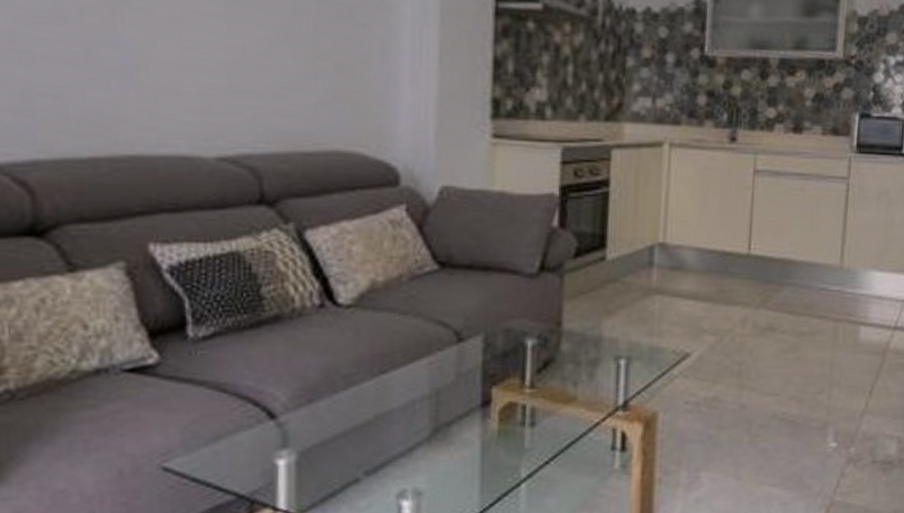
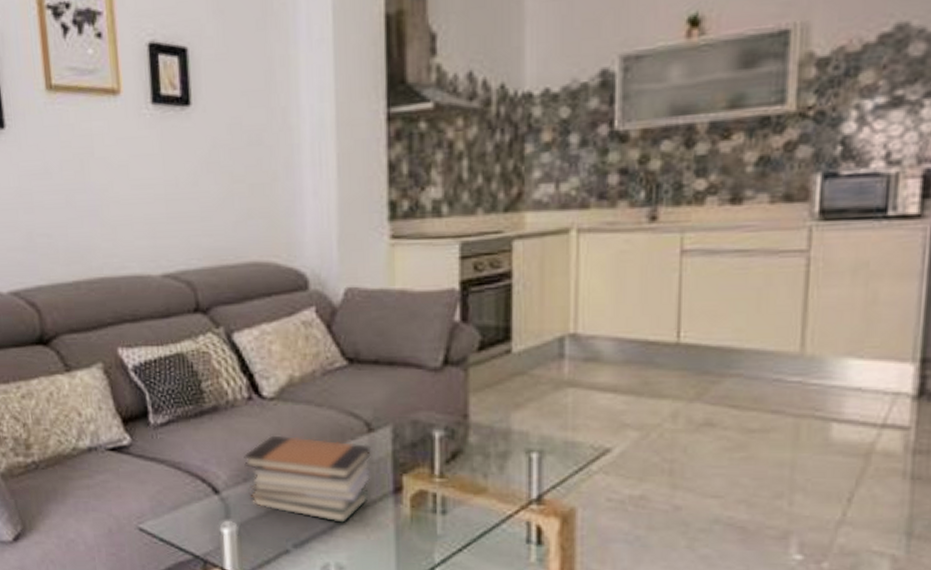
book stack: none [310,347,459,443] -> present [244,435,371,523]

